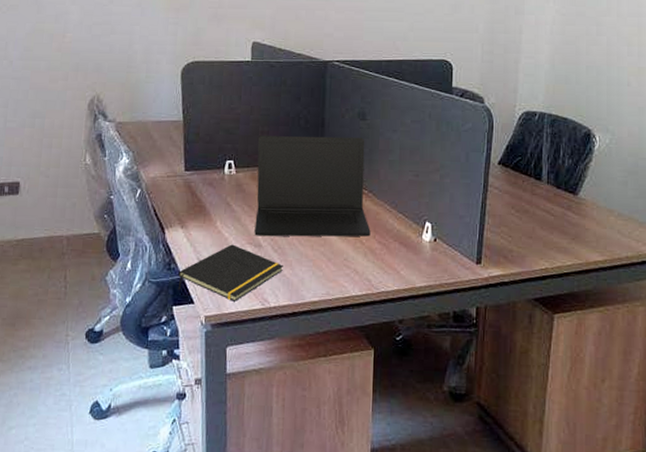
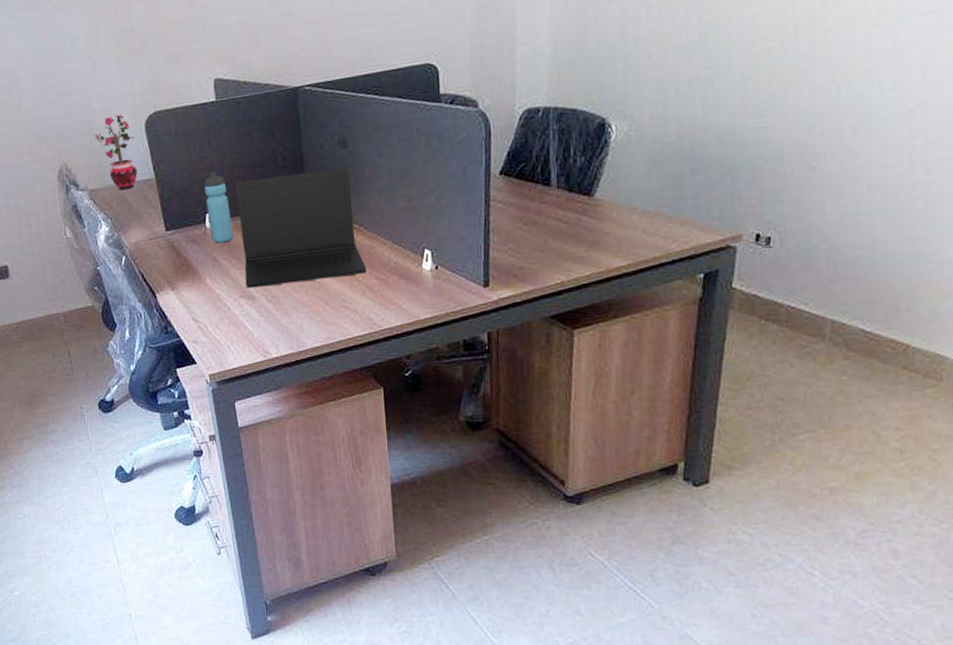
potted plant: none [131,57,169,127] -> present [94,113,138,190]
notepad: present [177,244,283,301] -> none [176,300,280,357]
water bottle: none [227,124,250,190] -> present [204,172,234,243]

